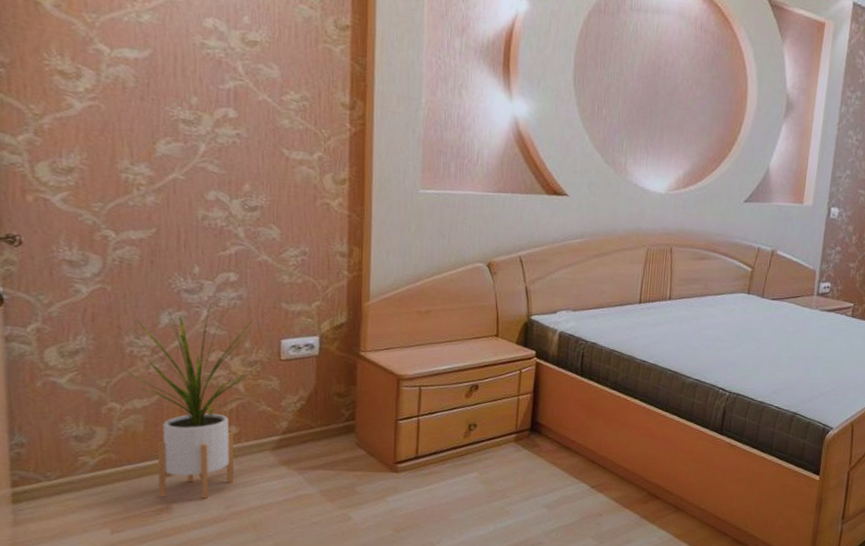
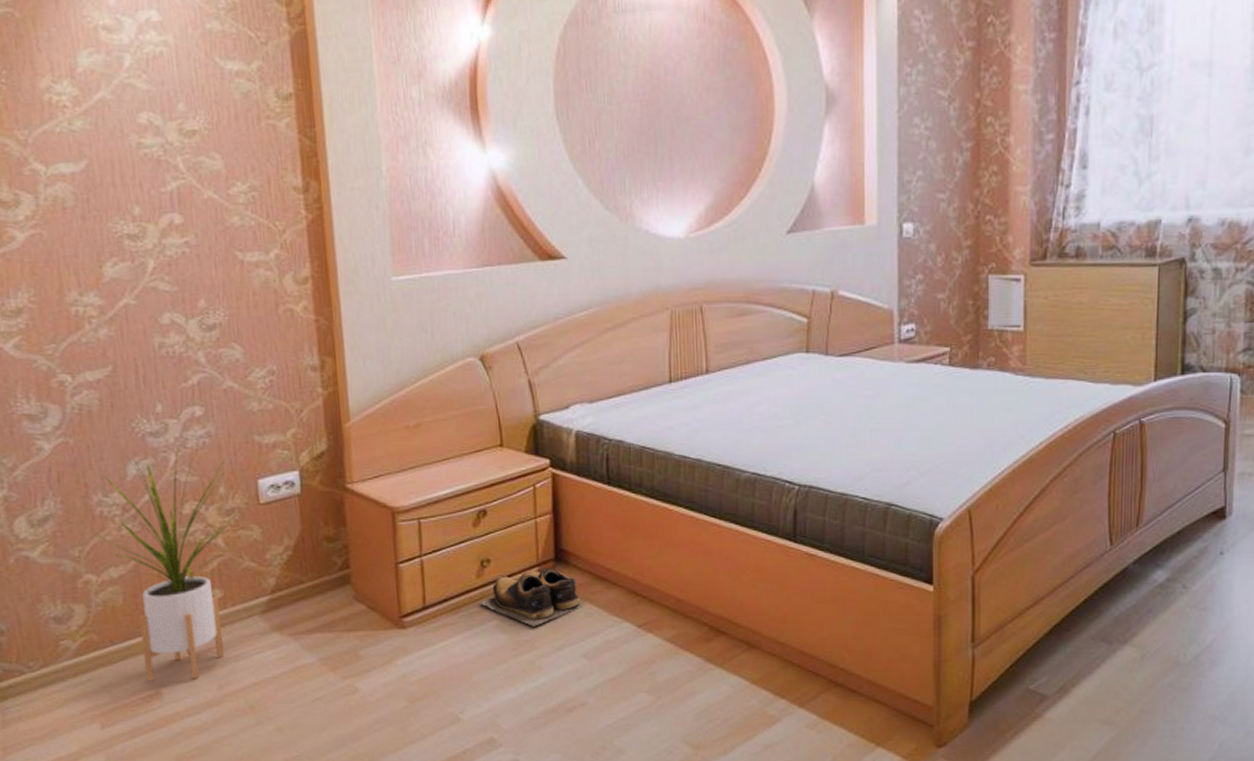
shoes: none [463,435,548,480] -> present [479,567,581,626]

